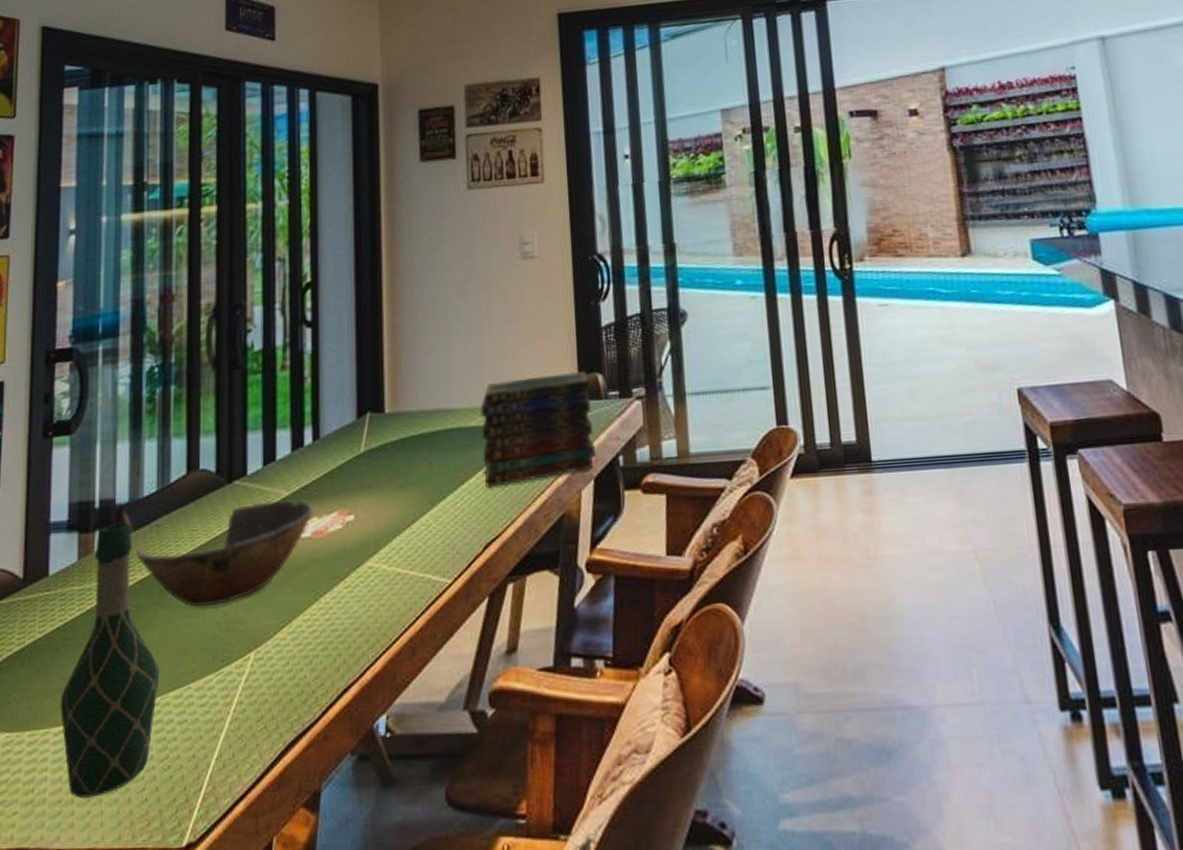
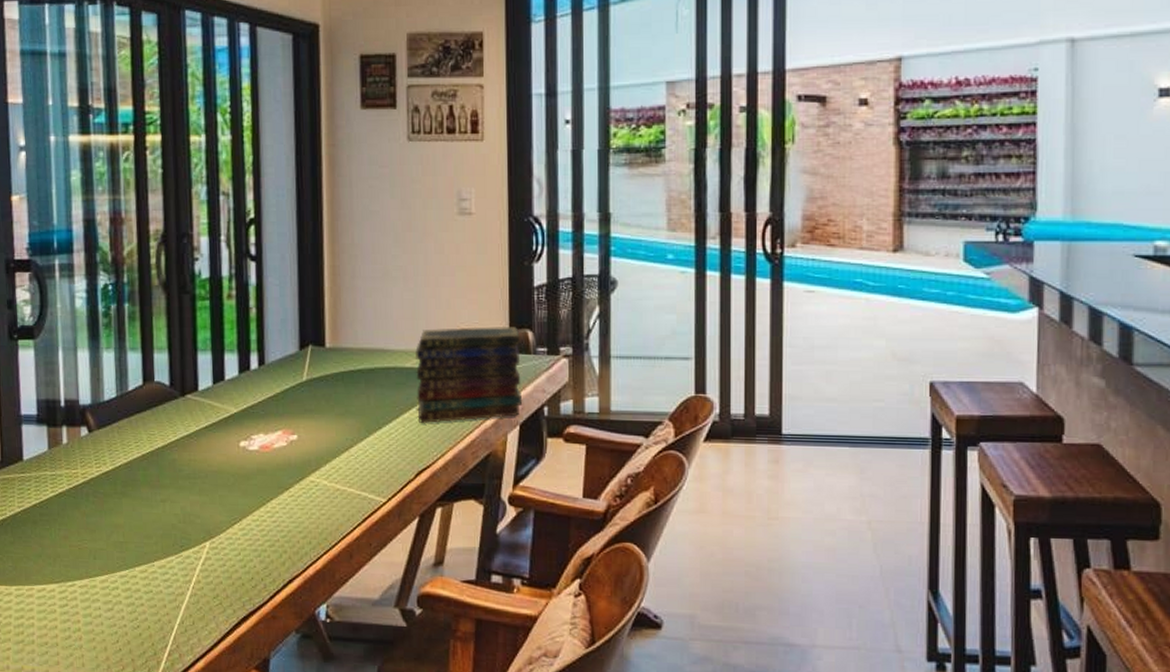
wine bottle: present [60,522,160,798] -> none [41,421,127,644]
bowl: present [135,499,315,608] -> none [99,415,261,501]

